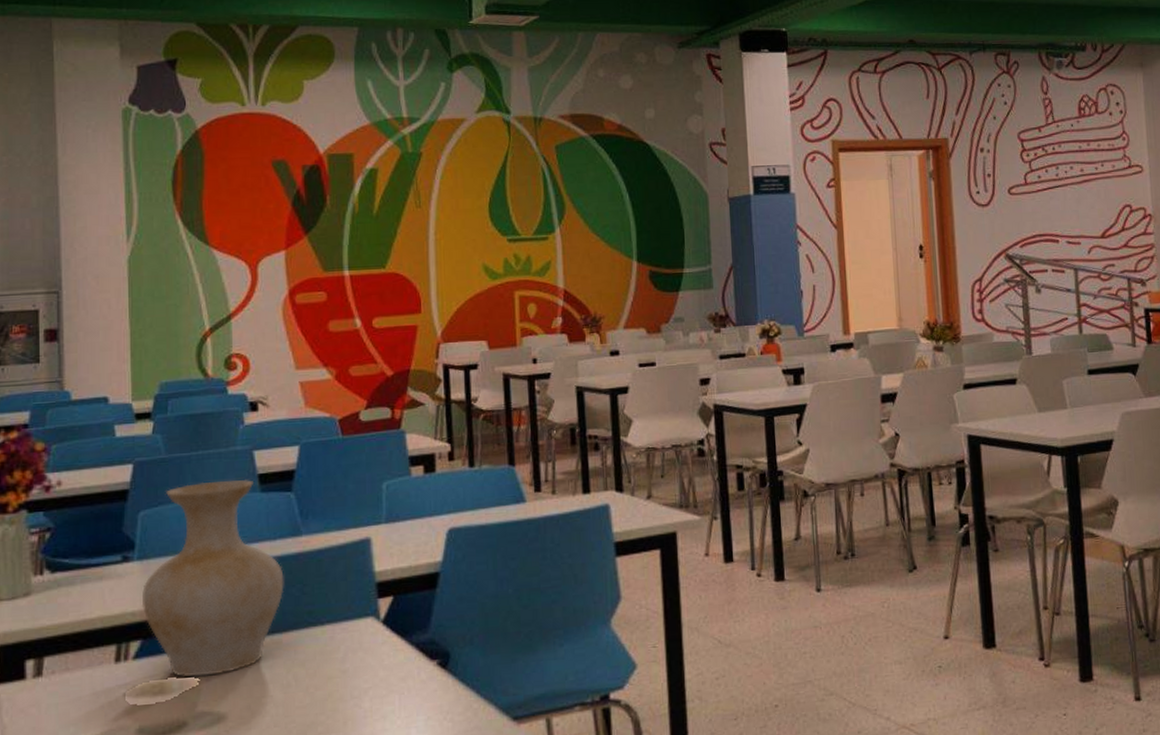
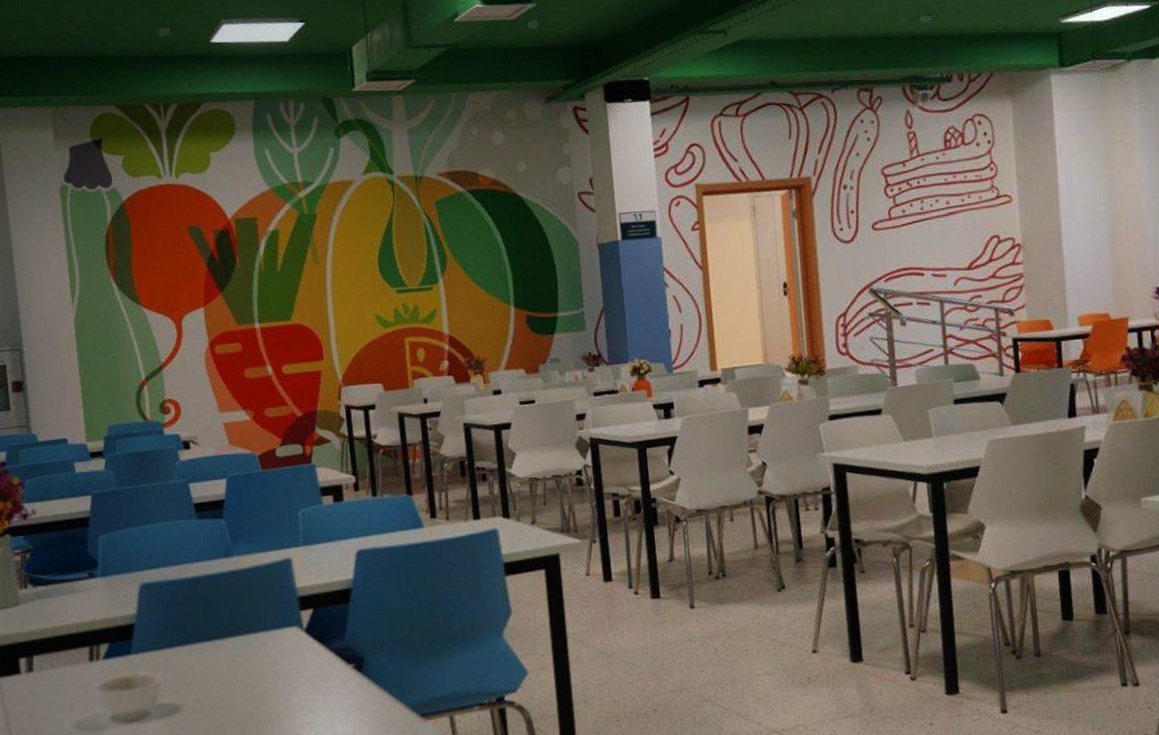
vase: present [141,479,284,677] -> none [106,508,222,675]

